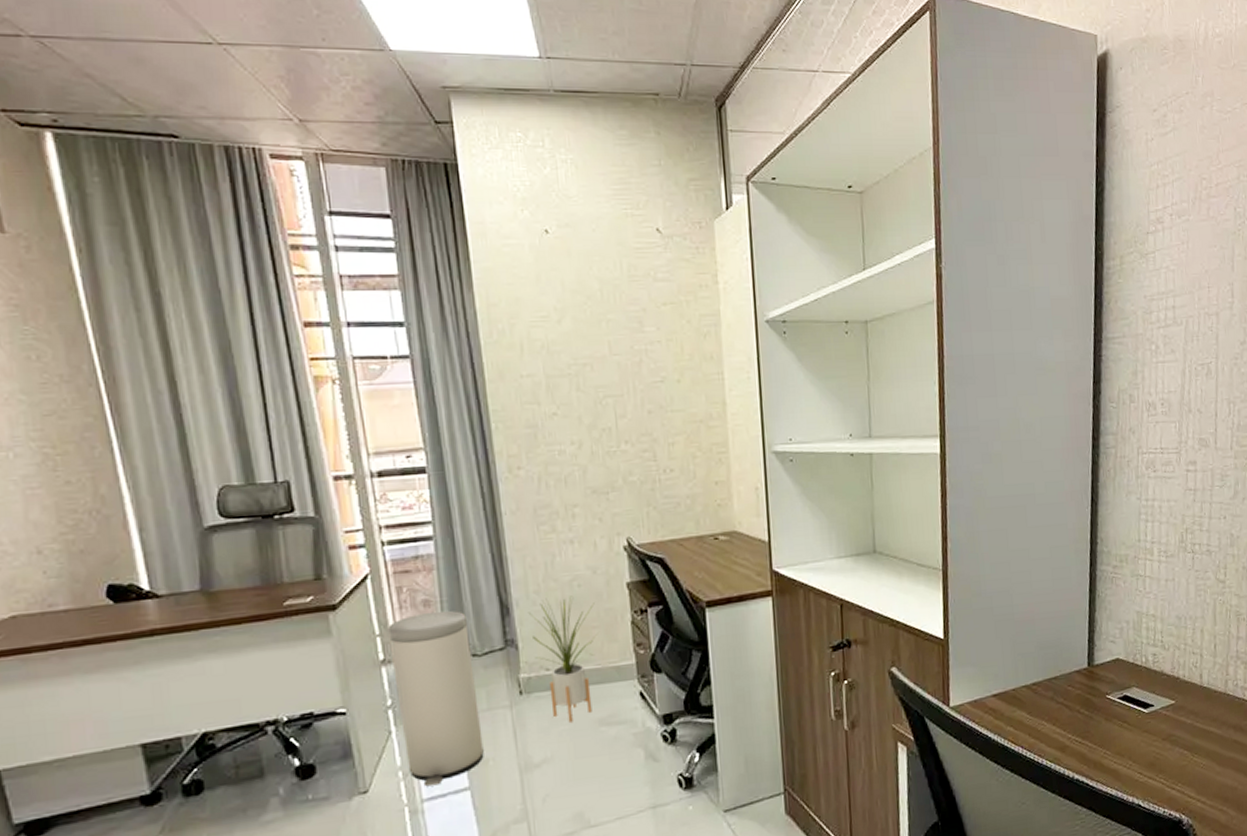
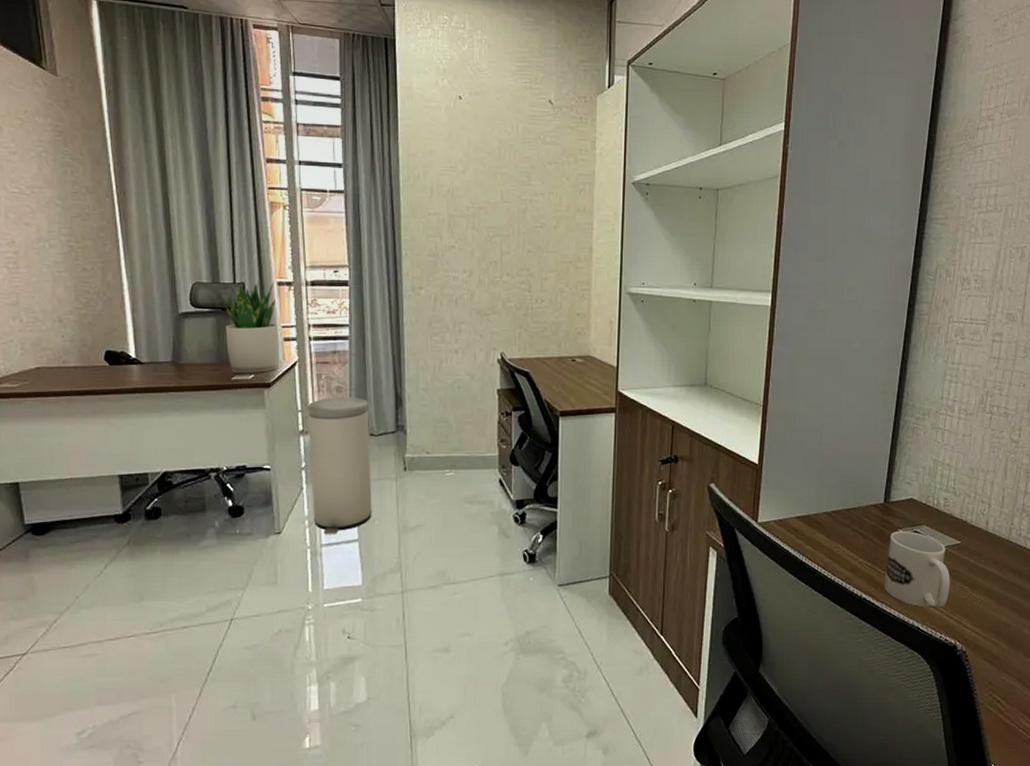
planter: none [263,475,345,597] -> present [223,279,279,374]
house plant: present [527,596,595,722] -> none [416,395,470,497]
mug: none [1096,696,1169,781] -> present [884,530,950,609]

